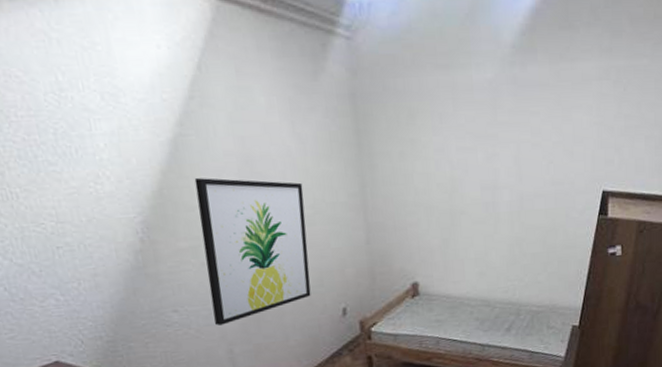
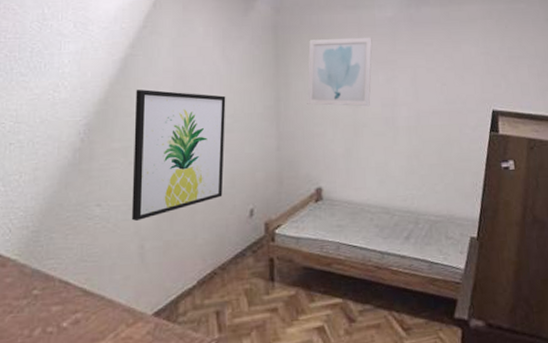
wall art: none [395,105,470,191] -> present [307,37,372,107]

